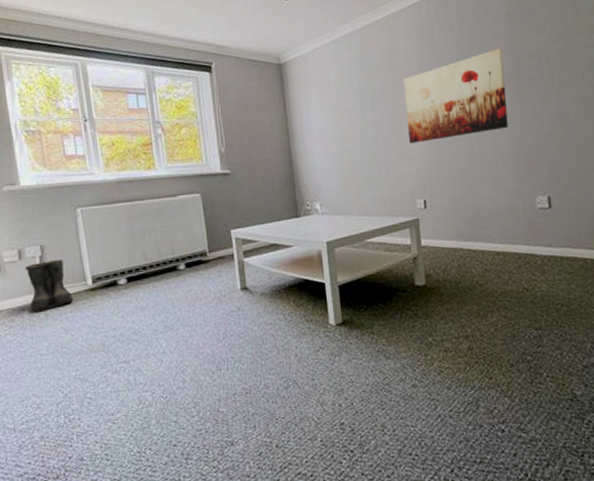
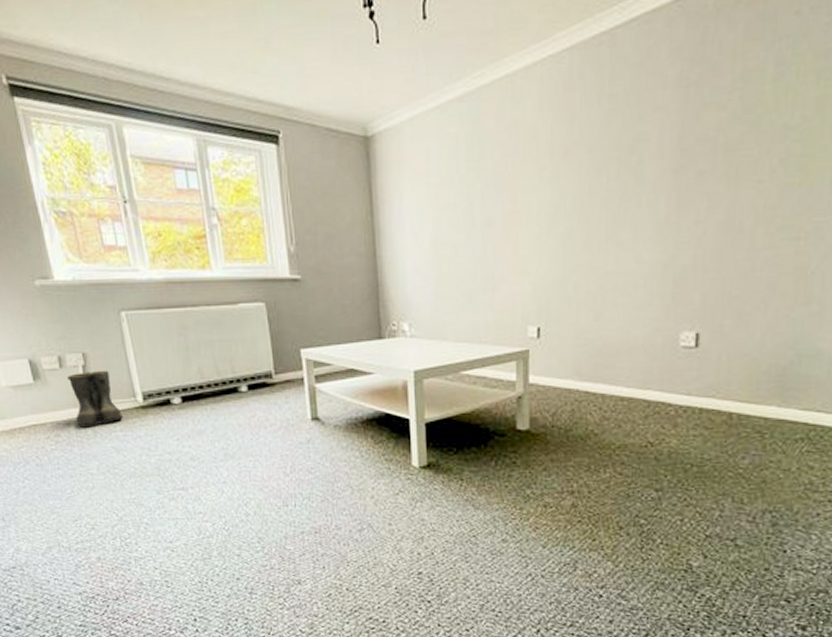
wall art: present [404,48,509,144] -> none [527,125,666,253]

